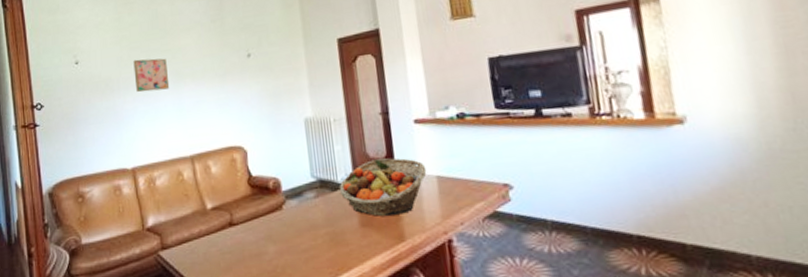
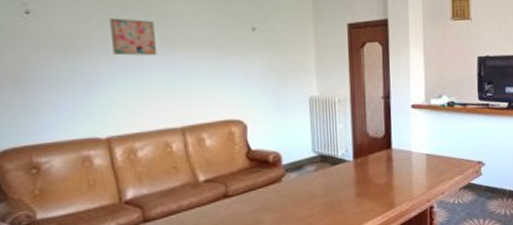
fruit basket: present [339,158,427,217] -> none [339,137,418,188]

